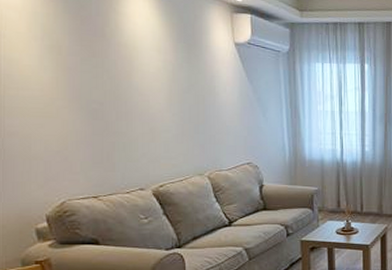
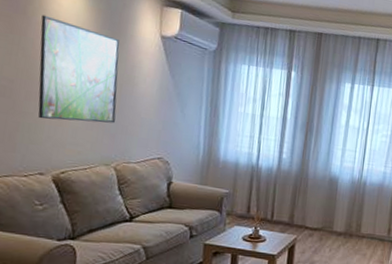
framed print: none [120,35,202,137] -> present [38,15,120,124]

